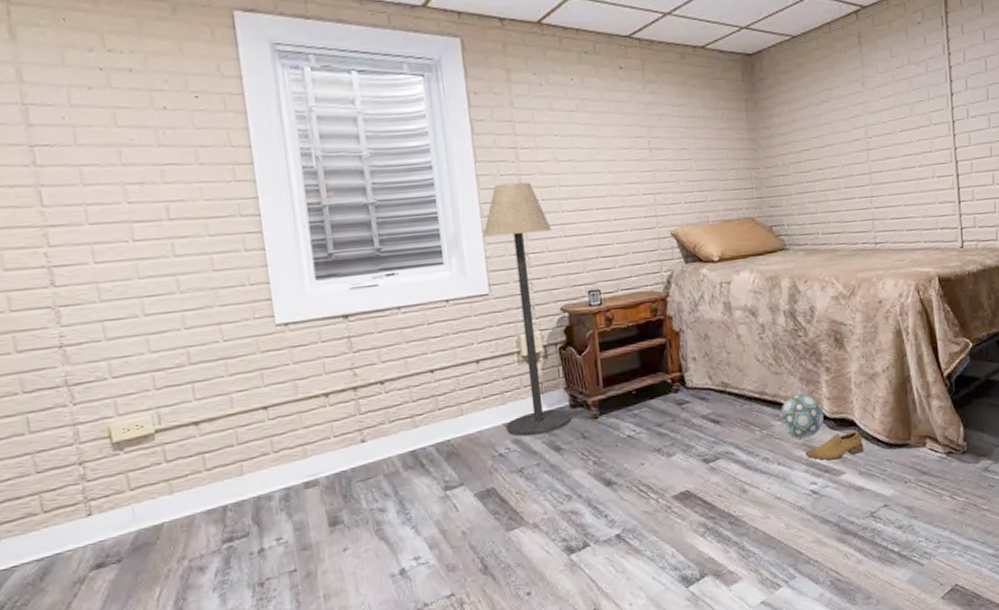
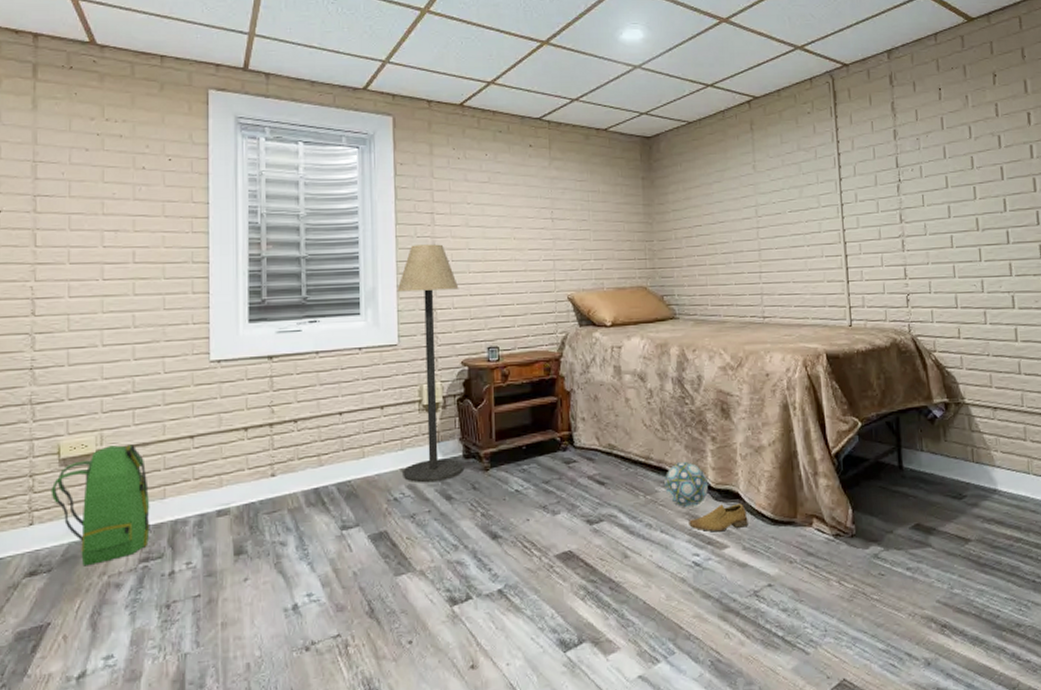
backpack: none [106,421,231,553] -> present [51,445,150,567]

